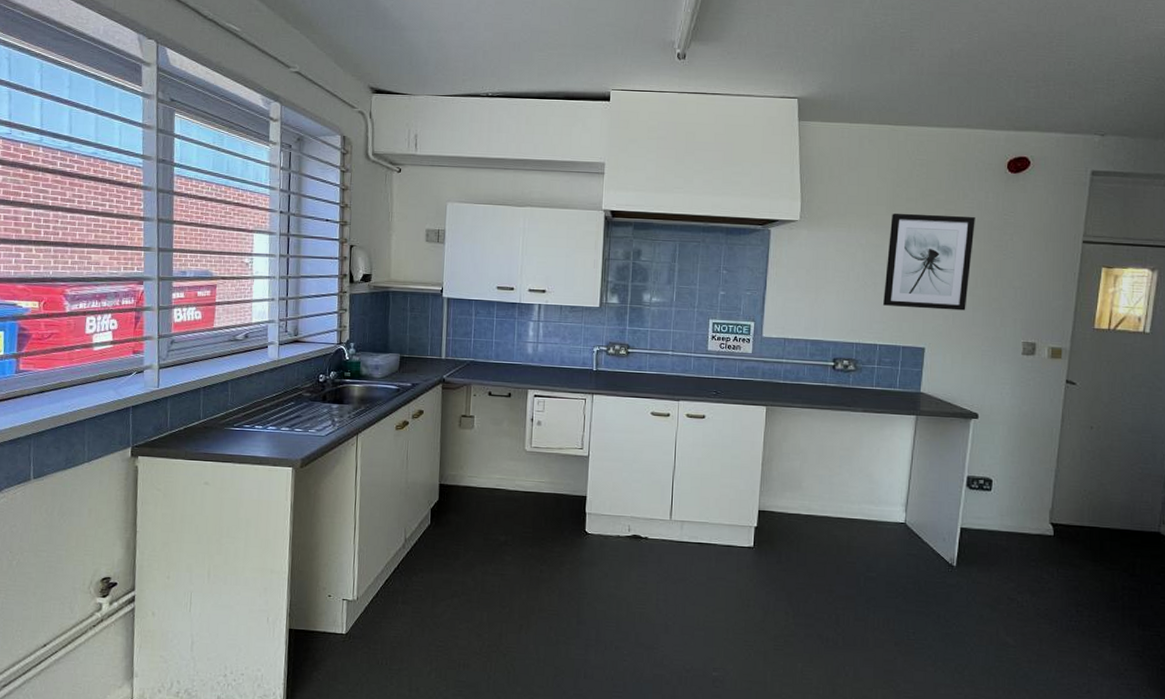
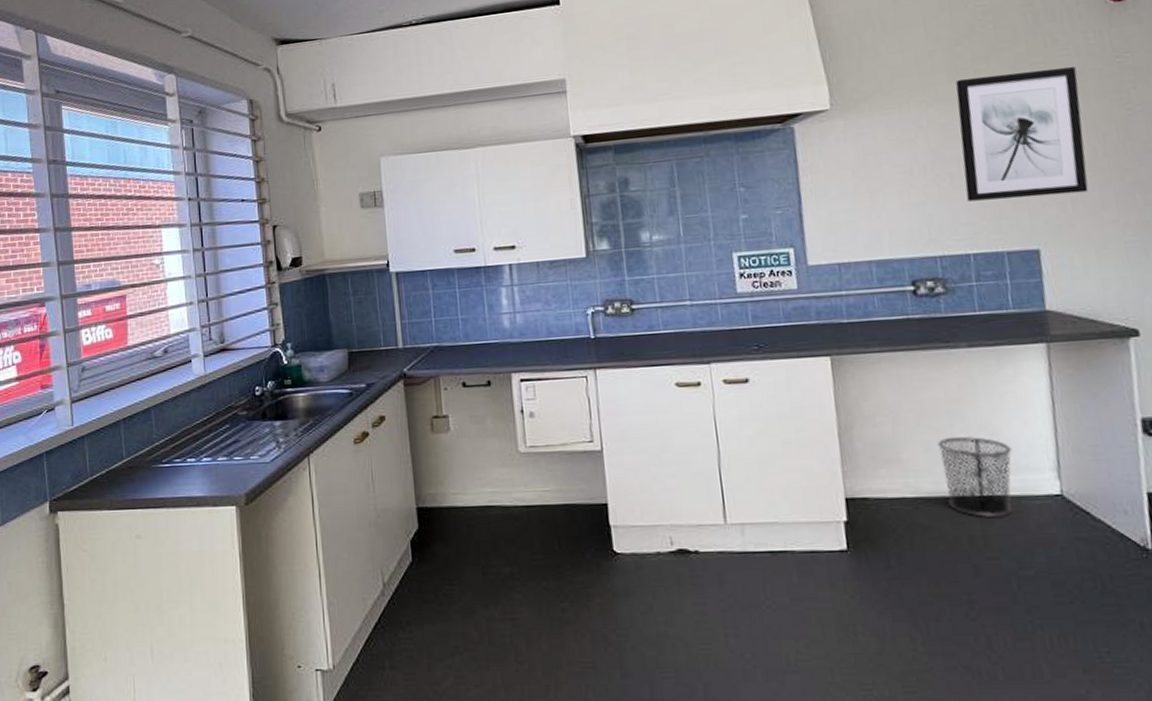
waste bin: none [829,475,878,534] -> present [937,437,1012,517]

